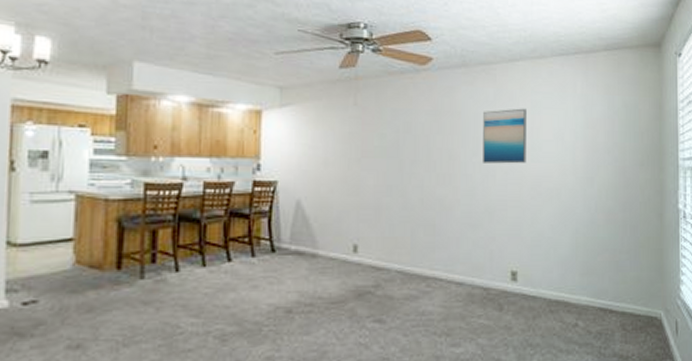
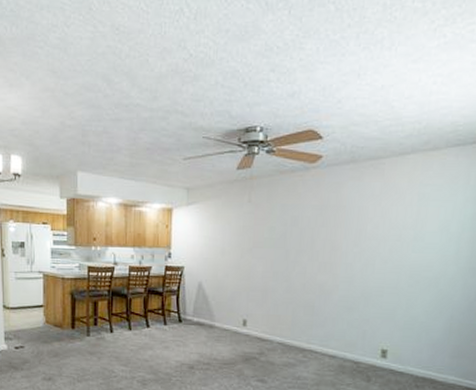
wall art: present [483,108,527,164] -> none [363,201,413,254]

